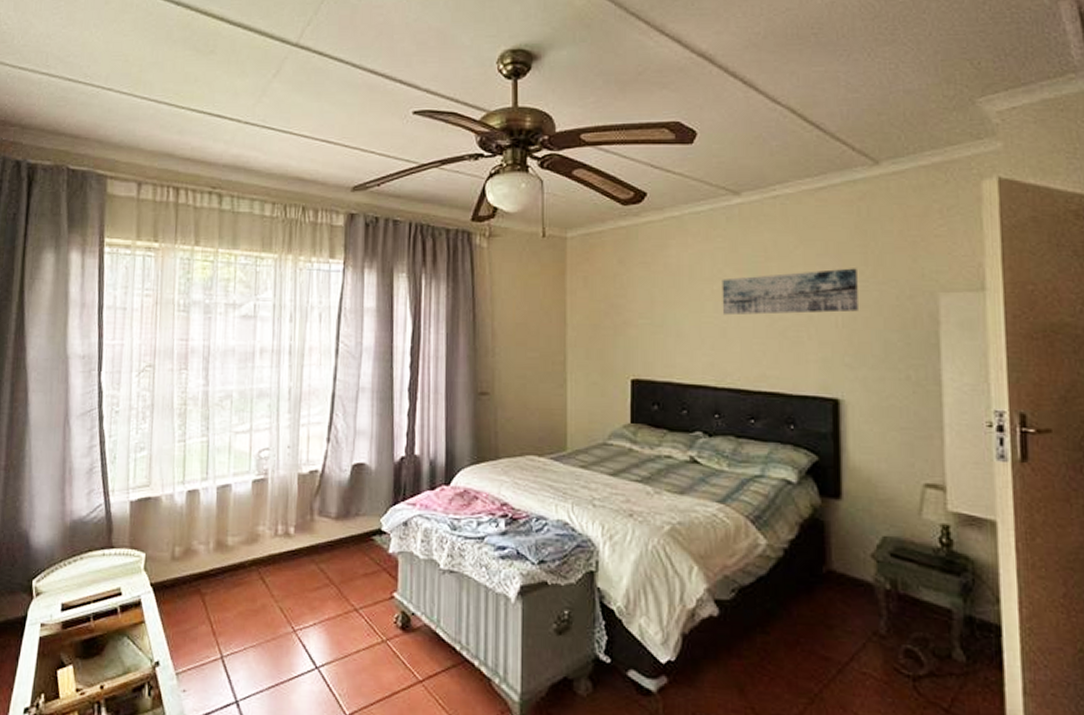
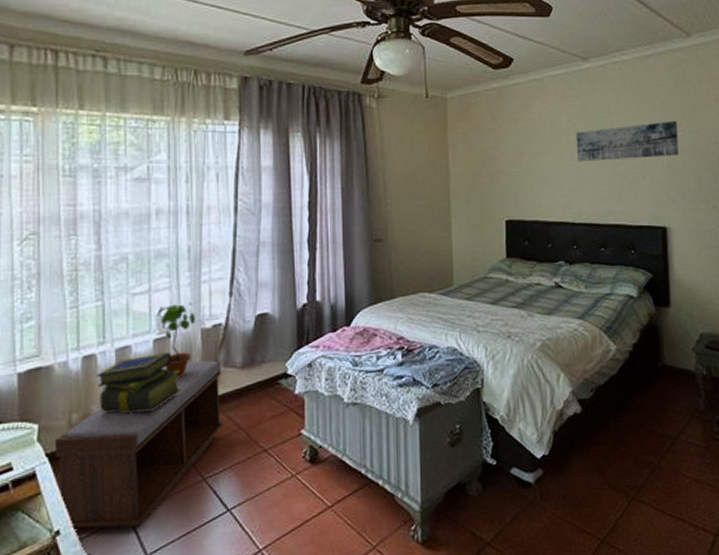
bench: none [158,507,316,671] -> present [54,360,224,529]
stack of books: none [199,494,277,554] -> present [96,351,181,414]
potted plant: none [257,446,293,522] -> present [157,304,195,378]

